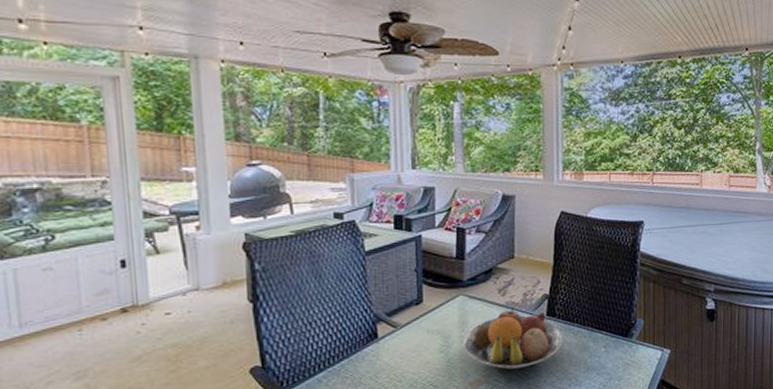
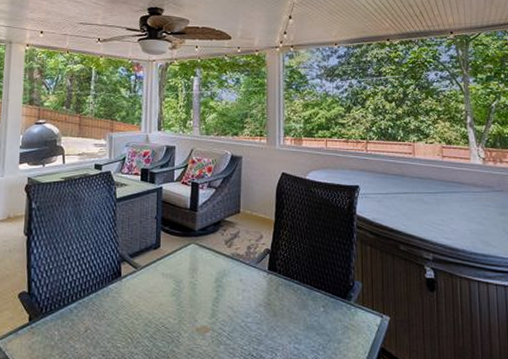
fruit bowl: present [462,307,563,370] -> none [192,258,284,319]

